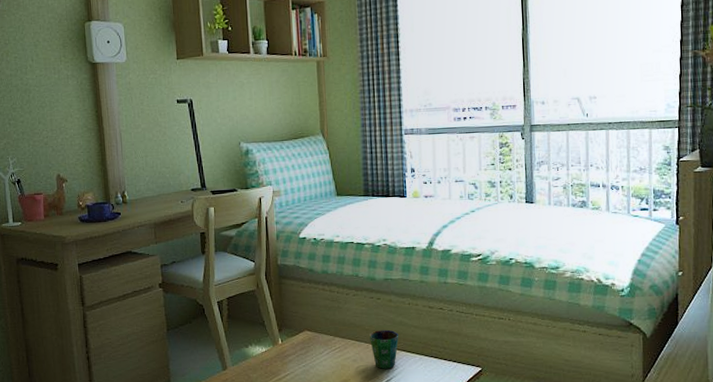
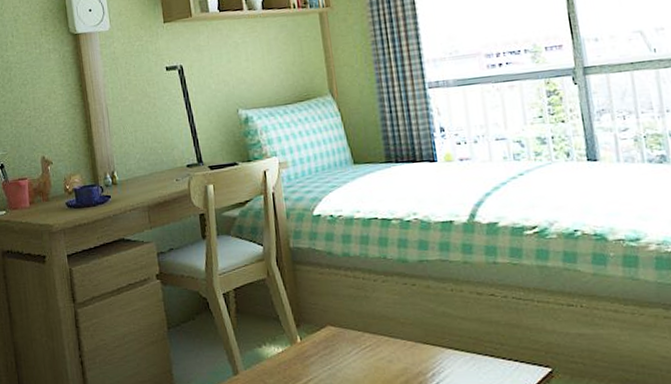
cup: present [368,329,399,369] -> none [405,322,443,372]

